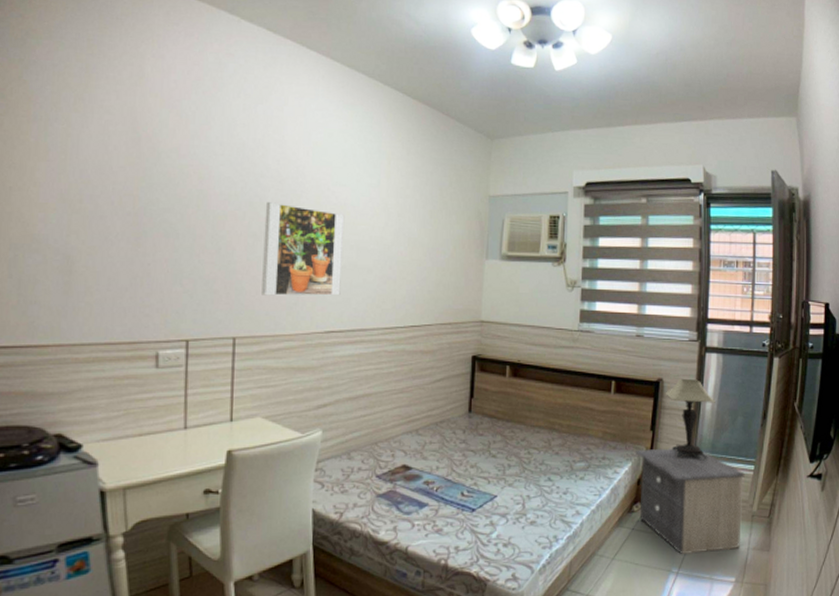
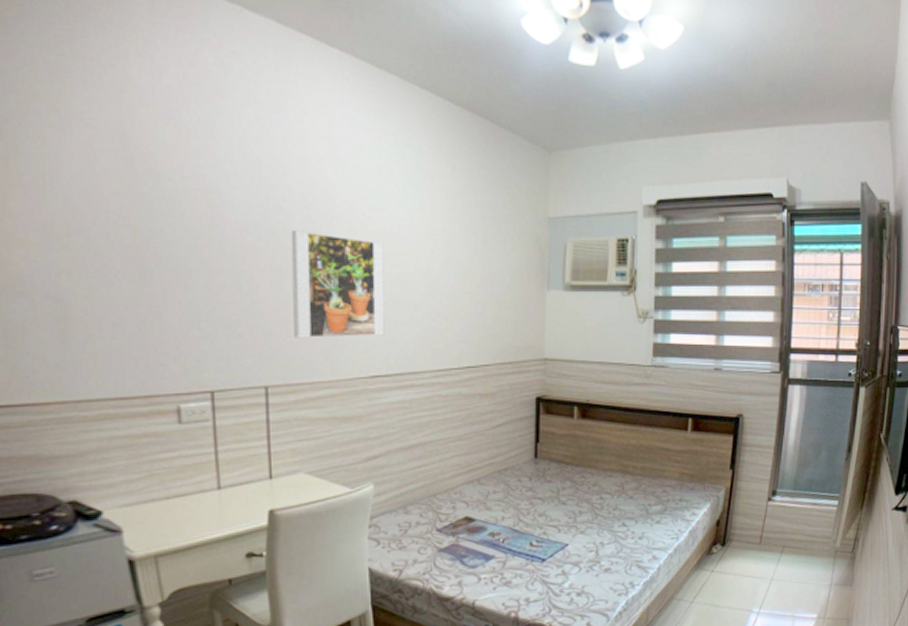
nightstand: present [634,448,745,554] -> none [713,486,828,594]
table lamp: present [665,378,716,459] -> none [745,413,799,497]

